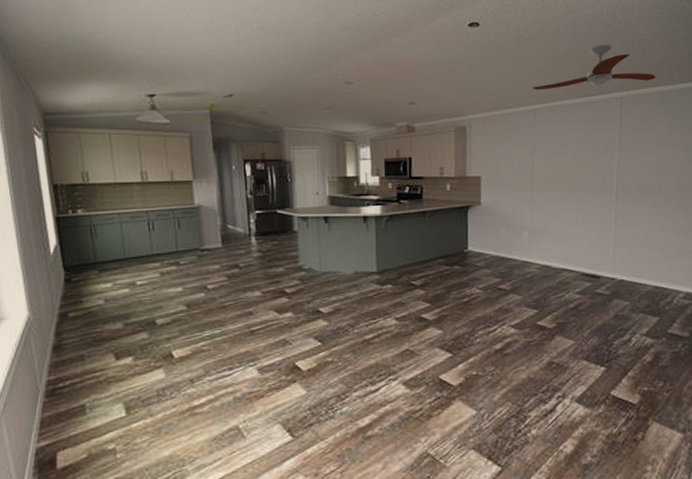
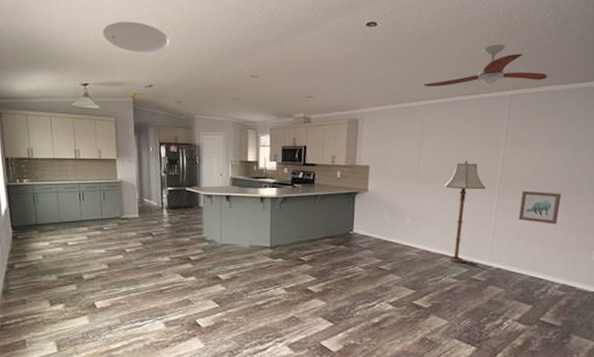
ceiling light: none [170,23,251,58] -> present [102,21,170,53]
floor lamp: none [560,166,603,278] -> present [443,160,485,264]
wall art: none [638,196,679,230] -> present [519,190,562,224]

